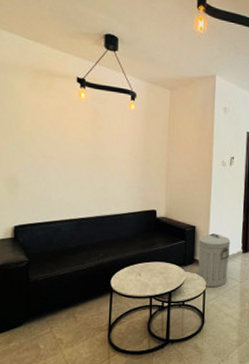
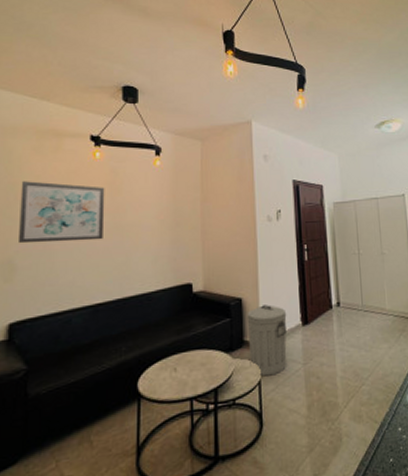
wall art: none [19,113,89,168] -> present [17,181,105,244]

